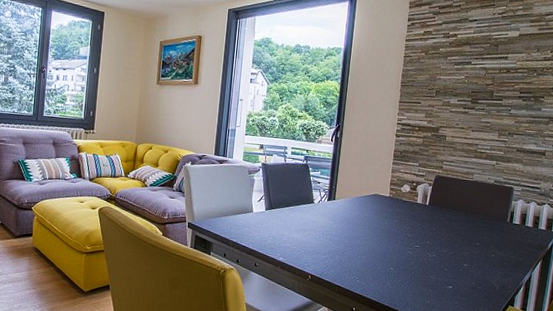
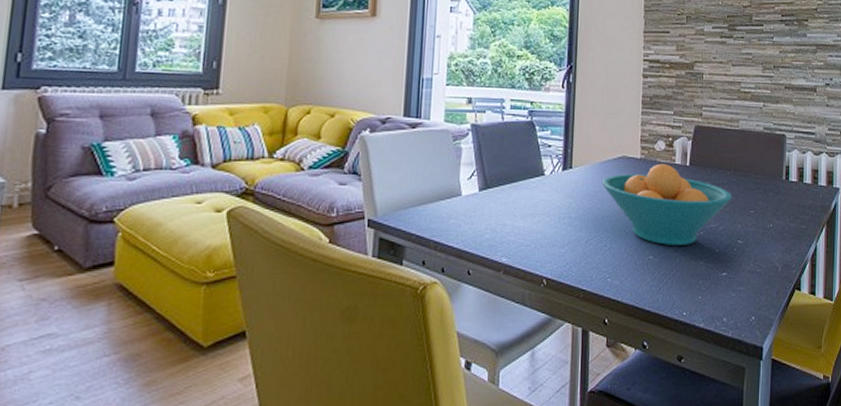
fruit bowl: none [357,201,463,263] -> present [602,163,732,245]

